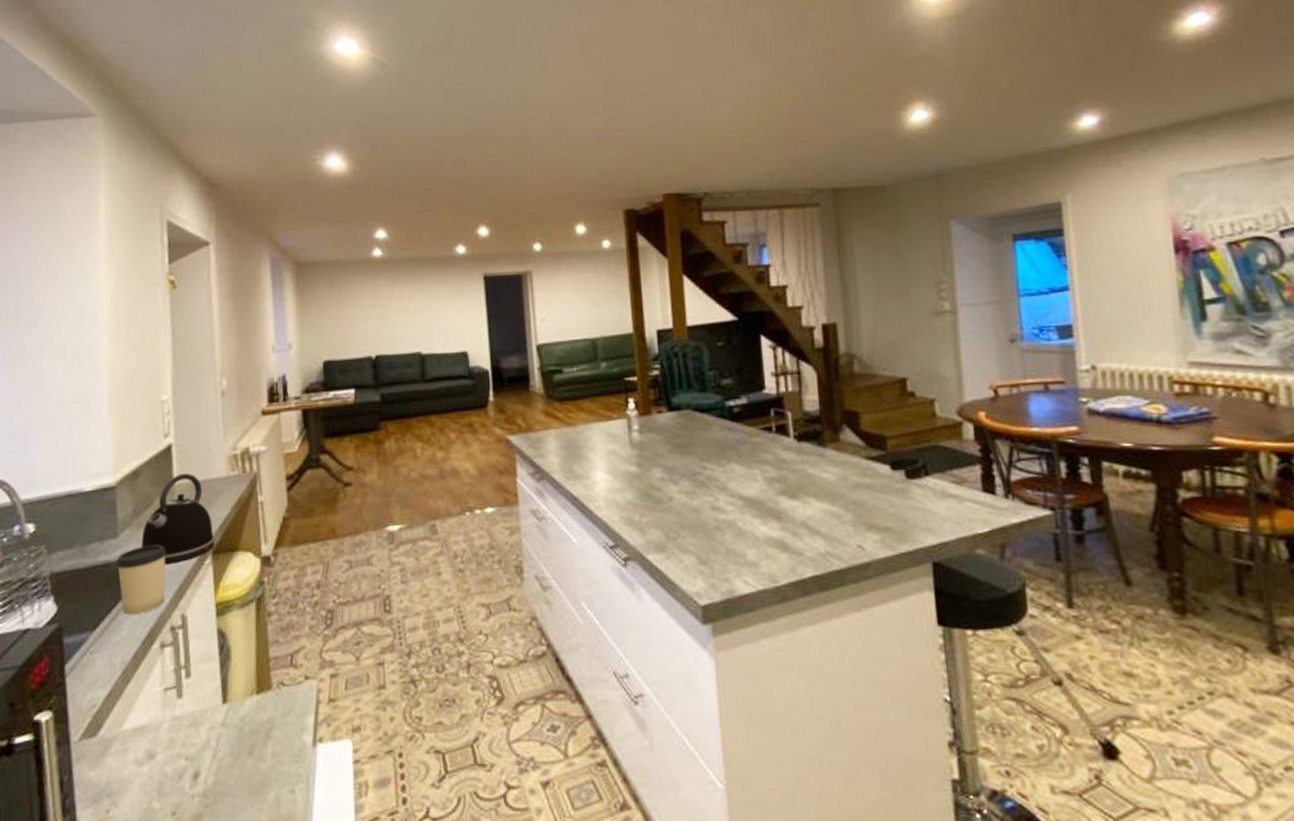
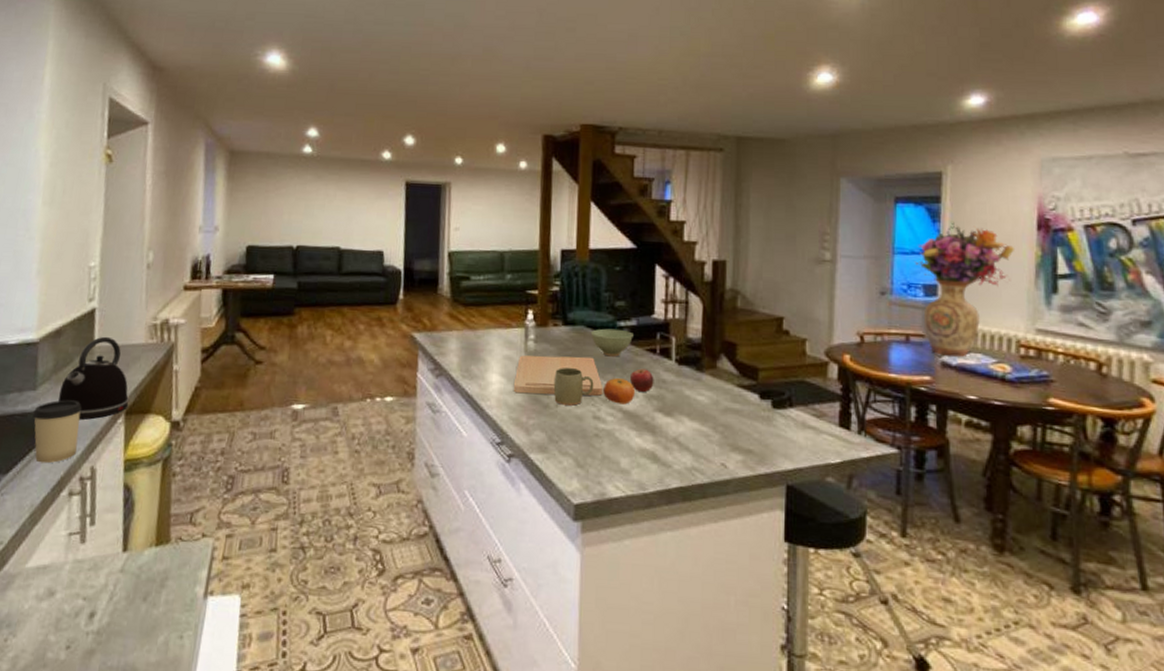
cutting board: none [621,442,720,490] -> present [513,355,604,396]
mug: none [664,456,709,498] -> present [553,367,594,406]
bowl: none [698,409,745,440] -> present [590,328,633,357]
fruit: none [718,463,755,491] -> present [602,378,636,405]
fruit: none [746,449,774,475] -> present [629,368,654,392]
flower arrangement: none [1043,253,1153,403] -> present [915,221,1014,358]

